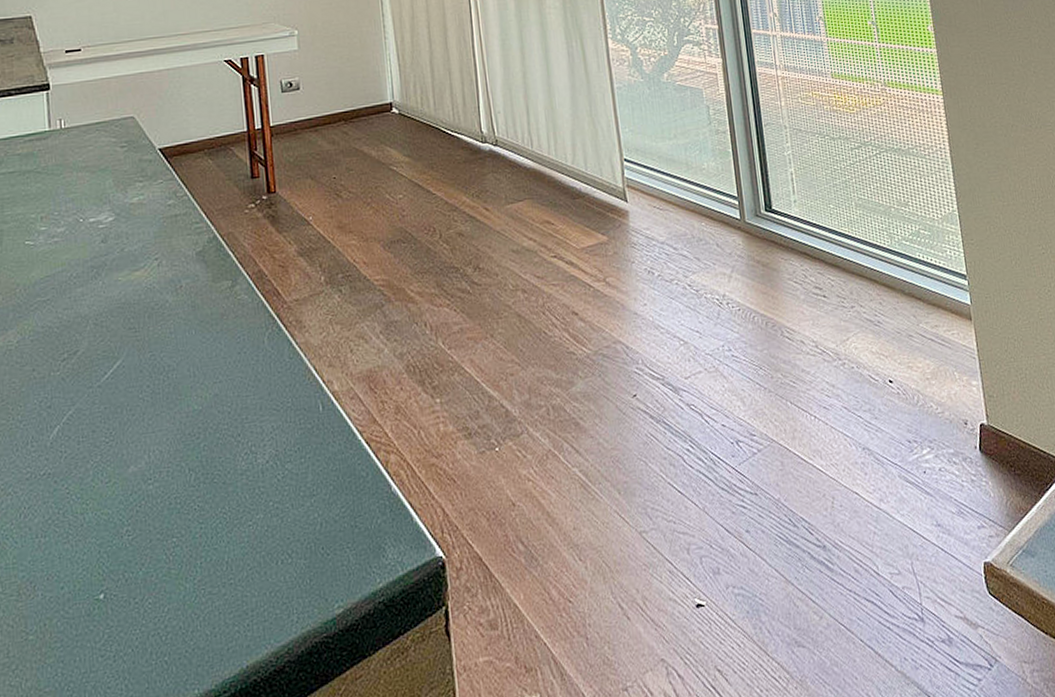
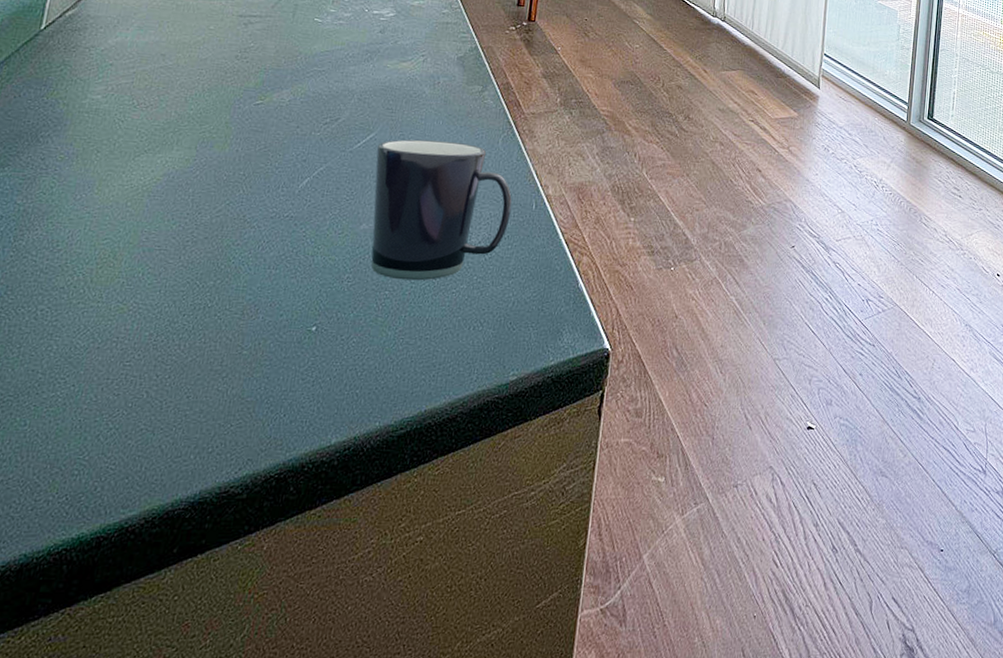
mug: none [127,350,297,523] -> present [371,139,512,281]

